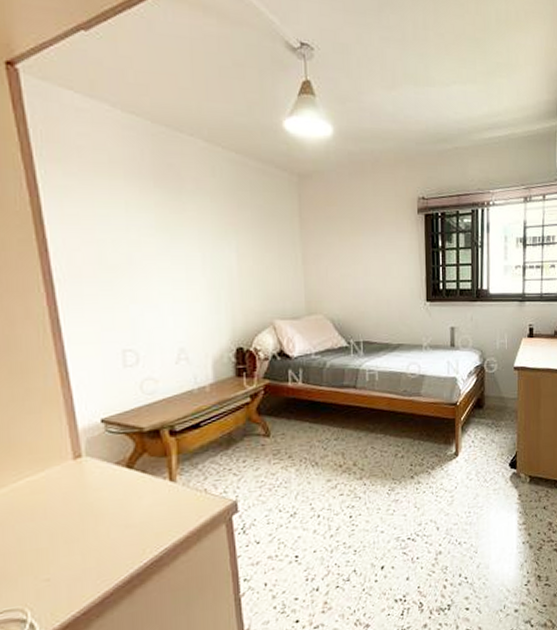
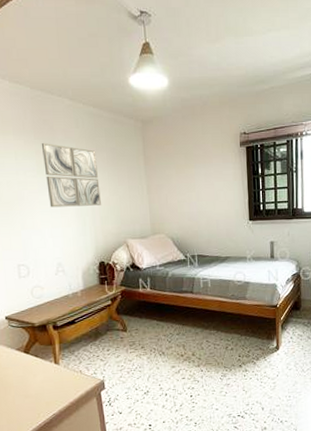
wall art: none [163,192,242,276] -> present [41,142,101,208]

